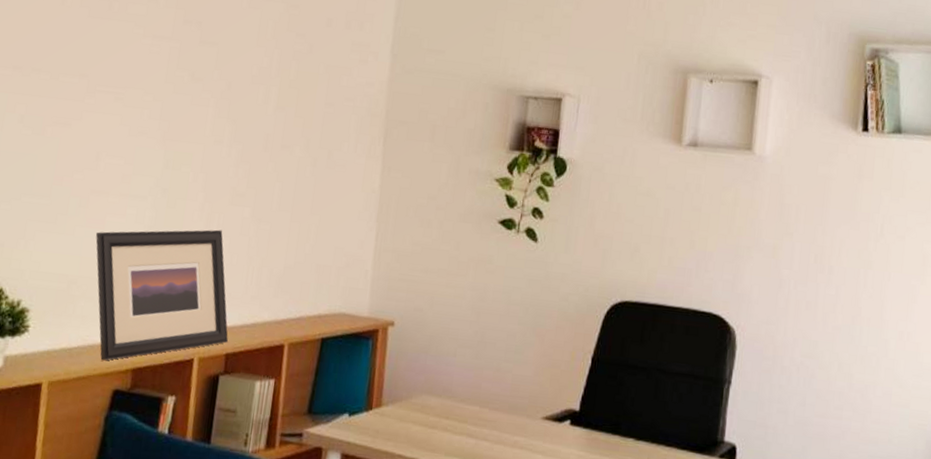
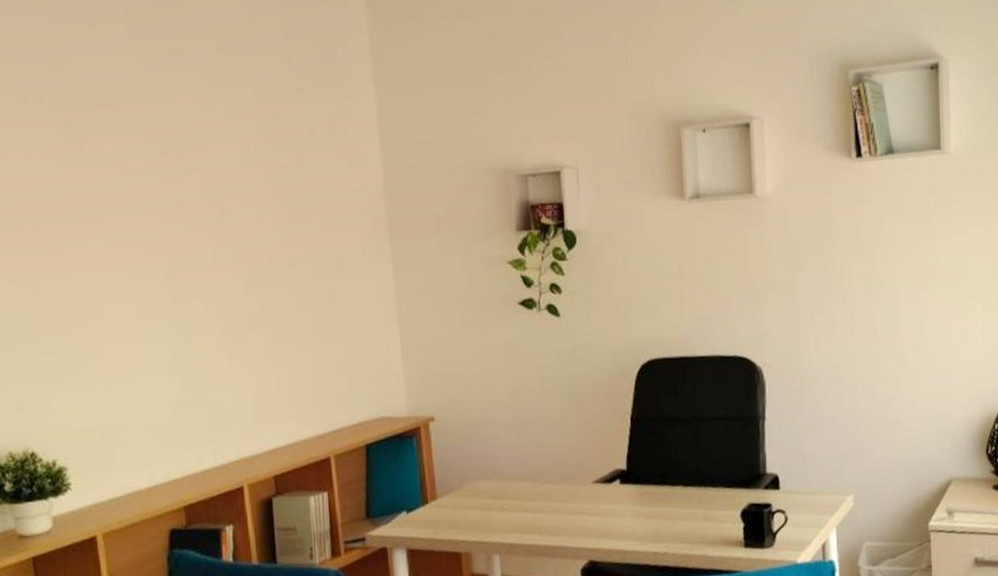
picture frame: present [95,229,228,361] -> none [117,357,273,504]

